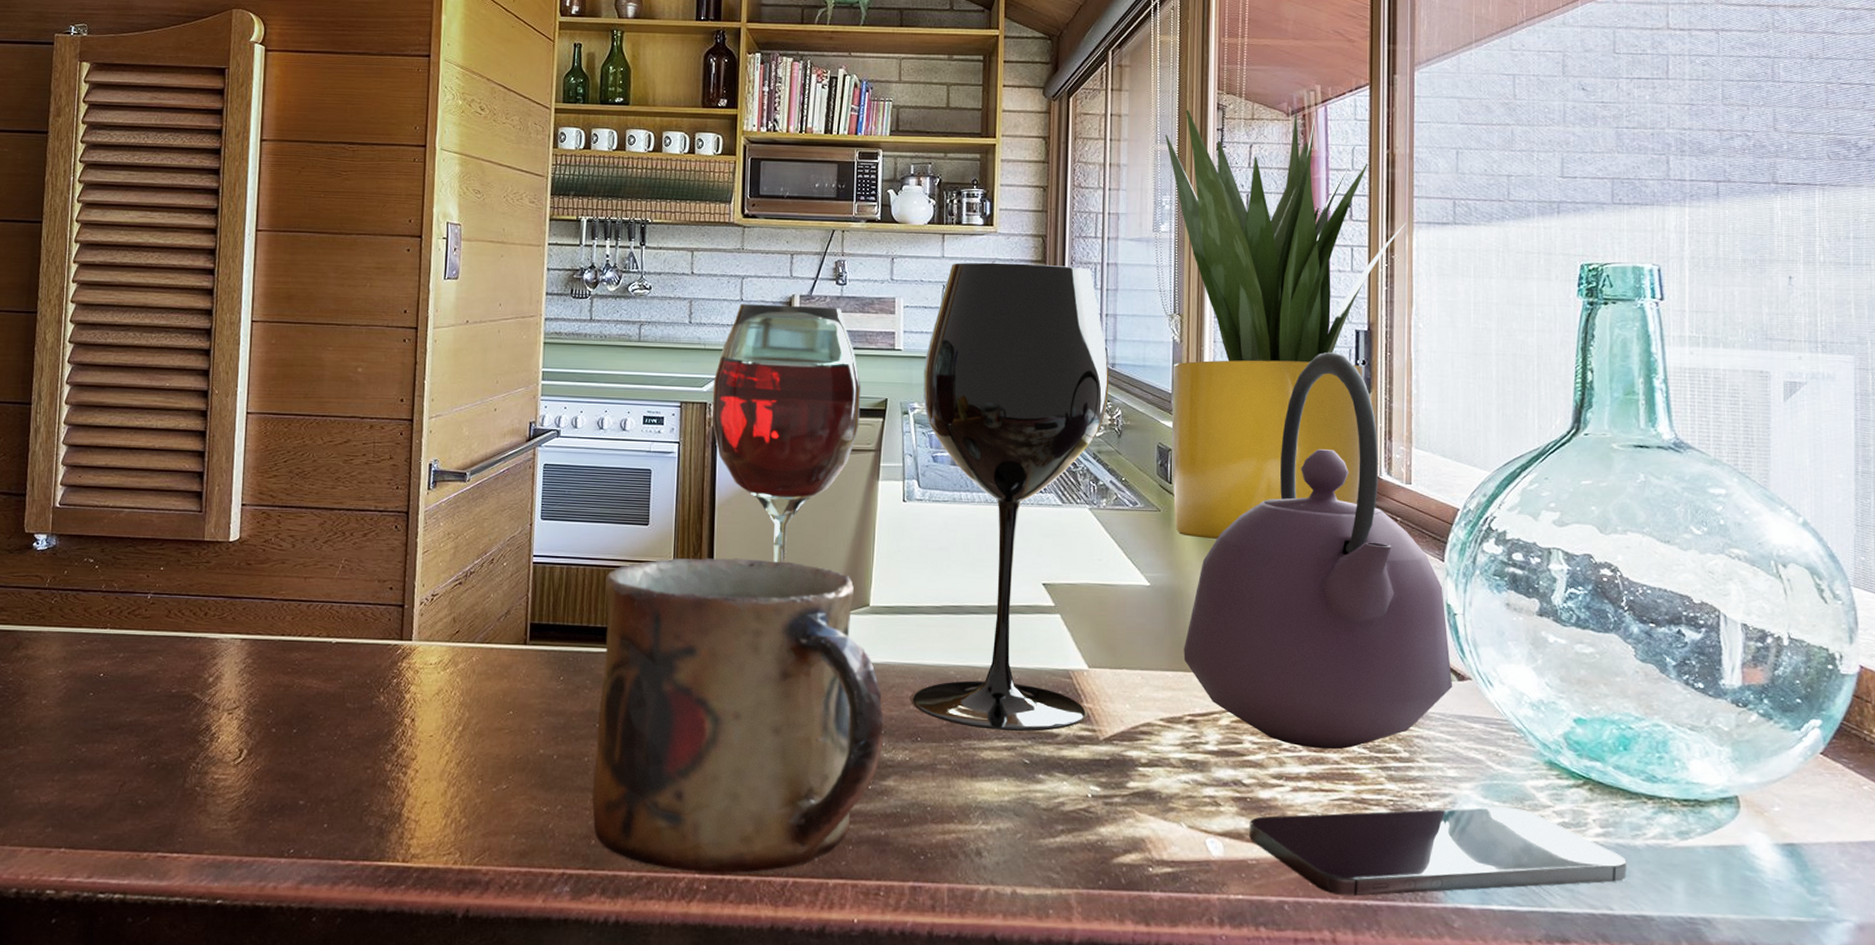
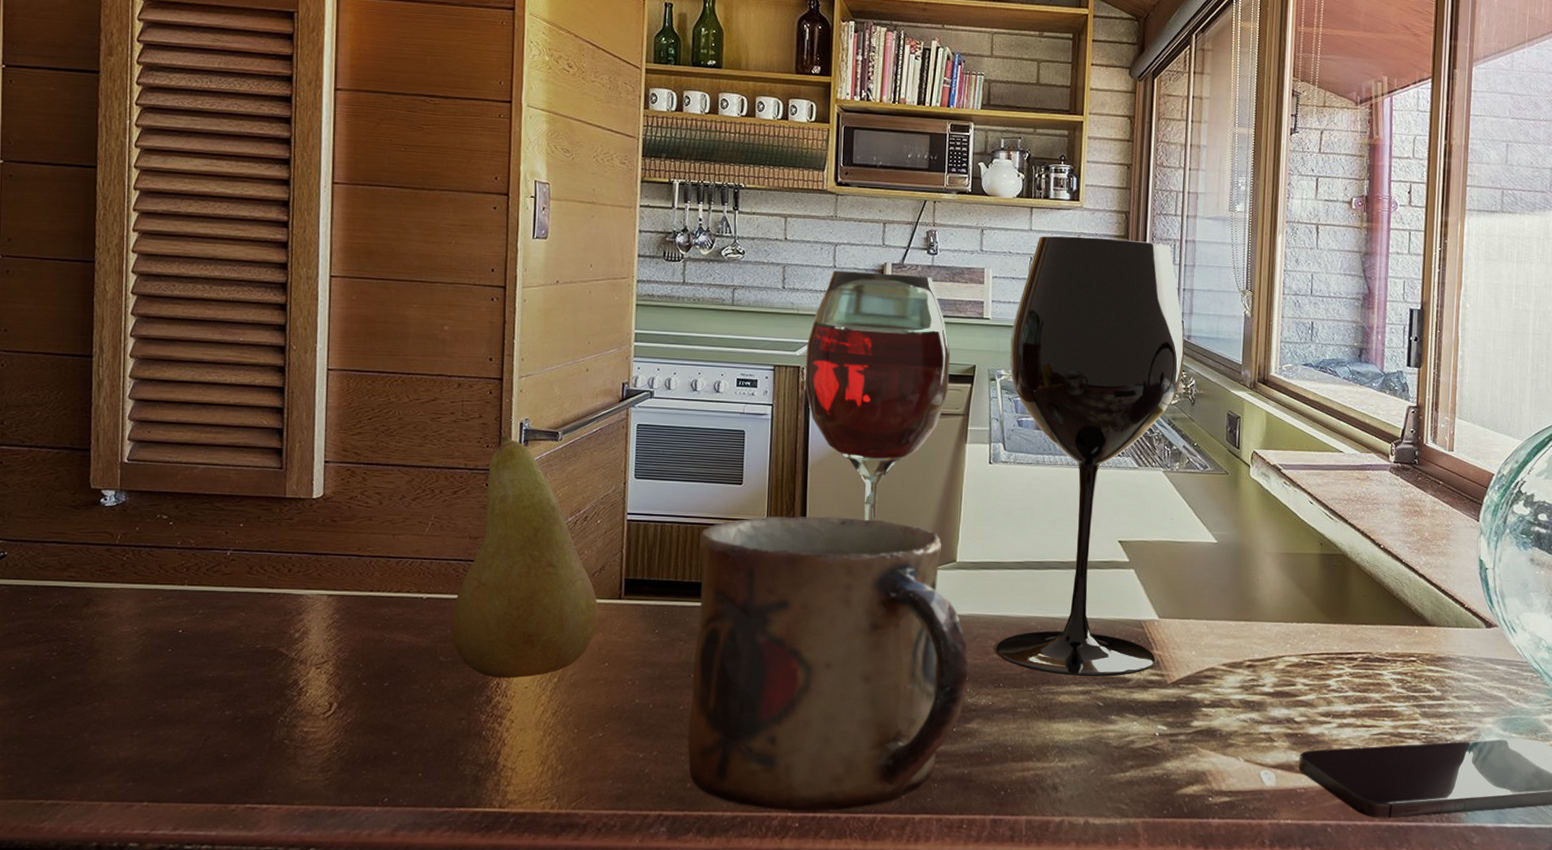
fruit: none [359,477,504,726] -> present [451,435,599,679]
planter: present [1165,109,1407,539] -> none [1239,94,1460,500]
teapot: present [1183,351,1453,750] -> none [1245,328,1482,690]

